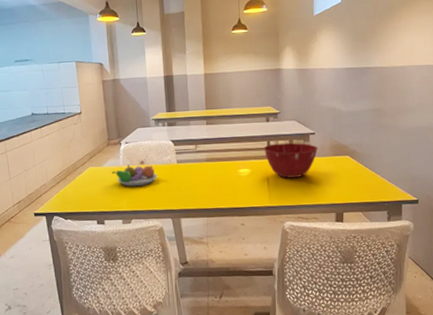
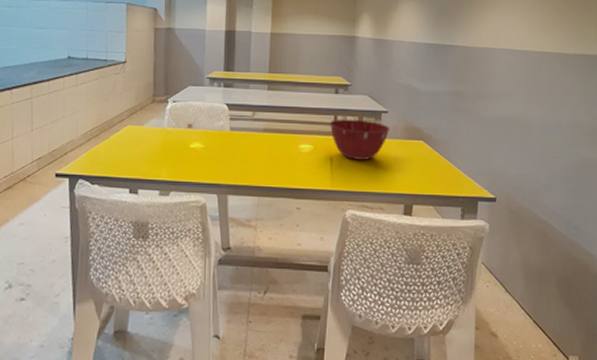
fruit bowl: present [112,164,158,187] -> none [154,126,207,153]

